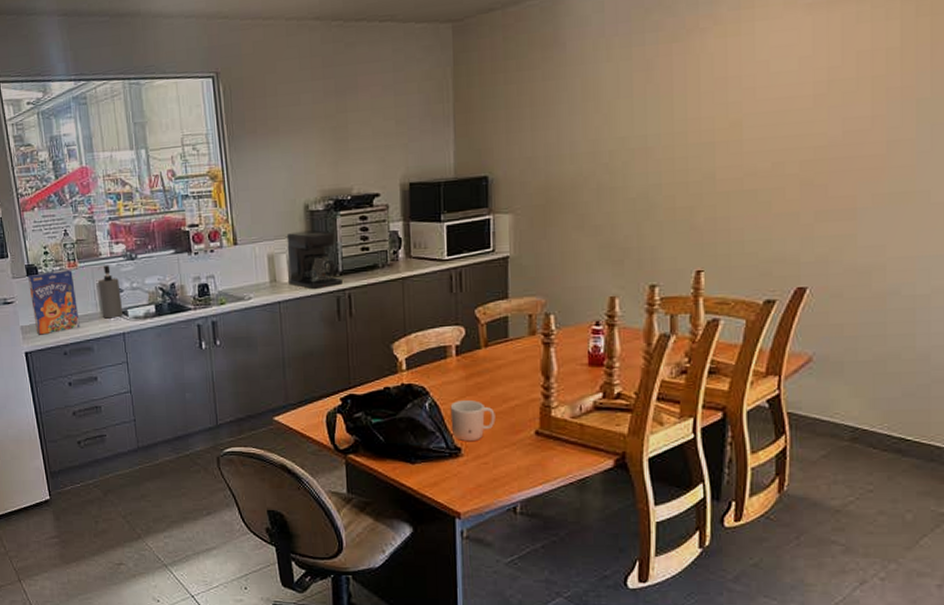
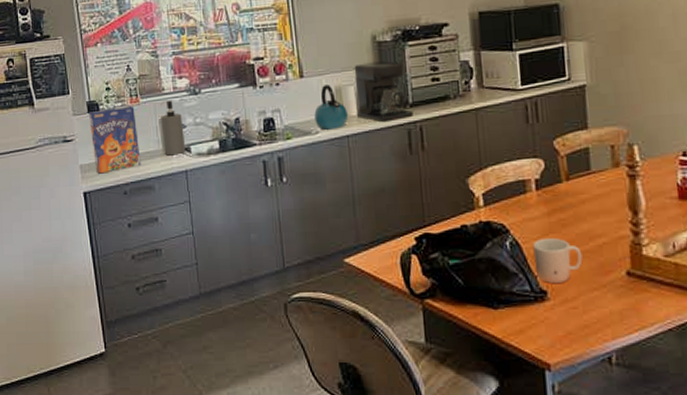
kettle: none [247,252,279,296] -> present [314,85,348,130]

